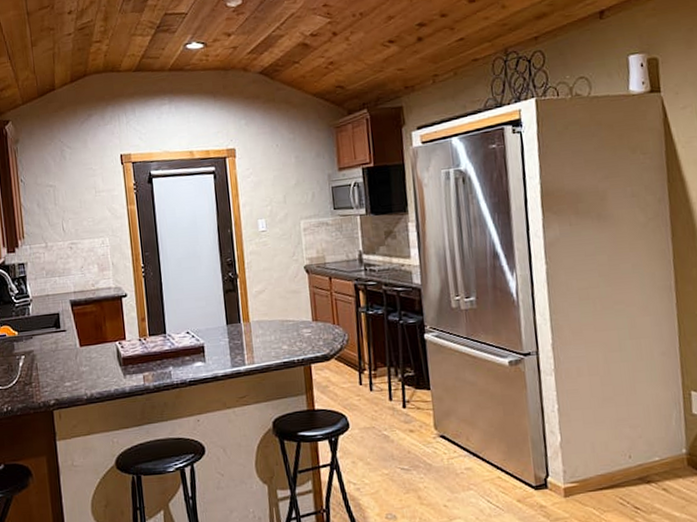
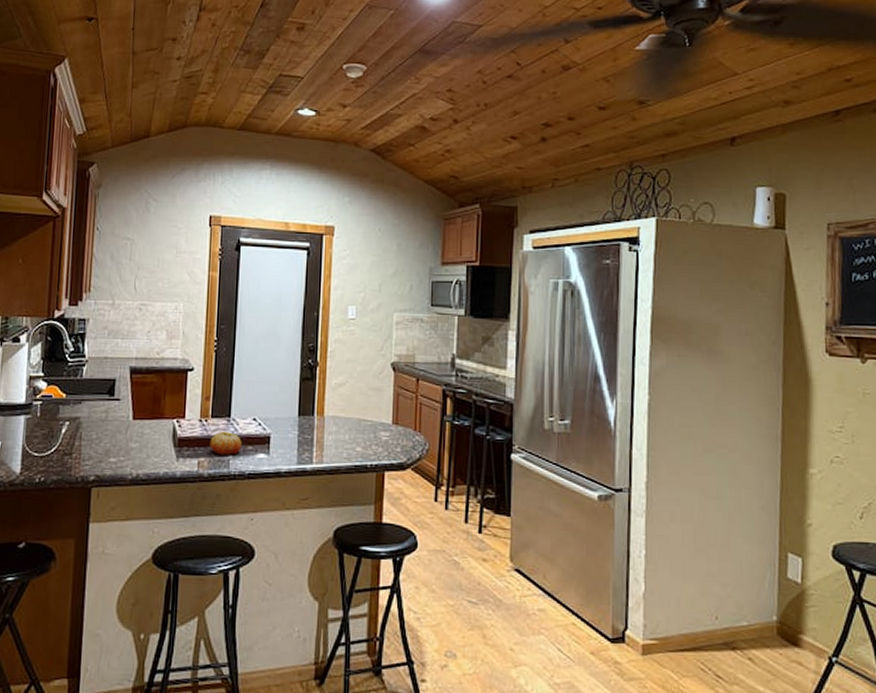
fruit: none [151,347,180,368] -> present [210,432,242,455]

